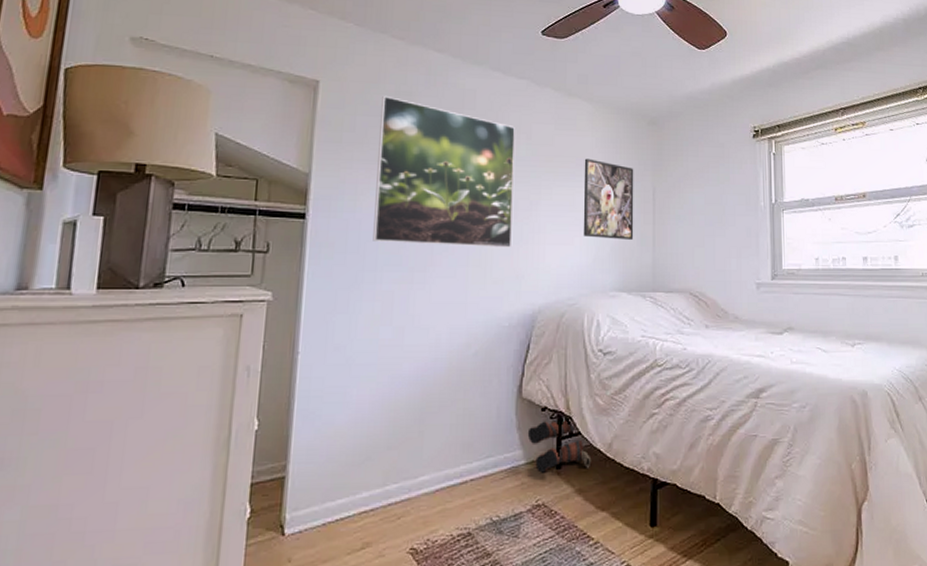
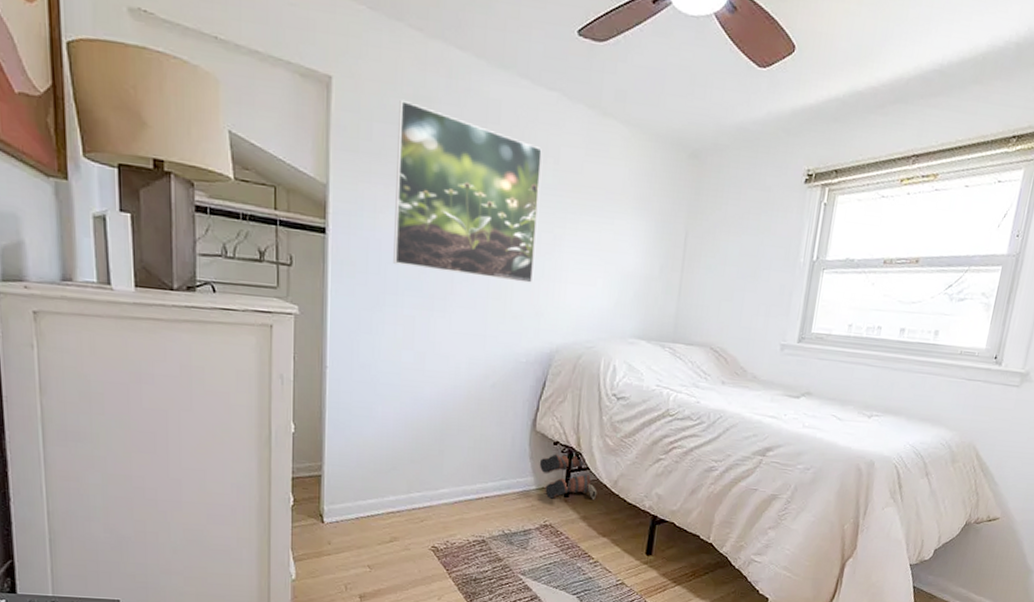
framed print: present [583,158,634,240] -> none [606,192,668,287]

